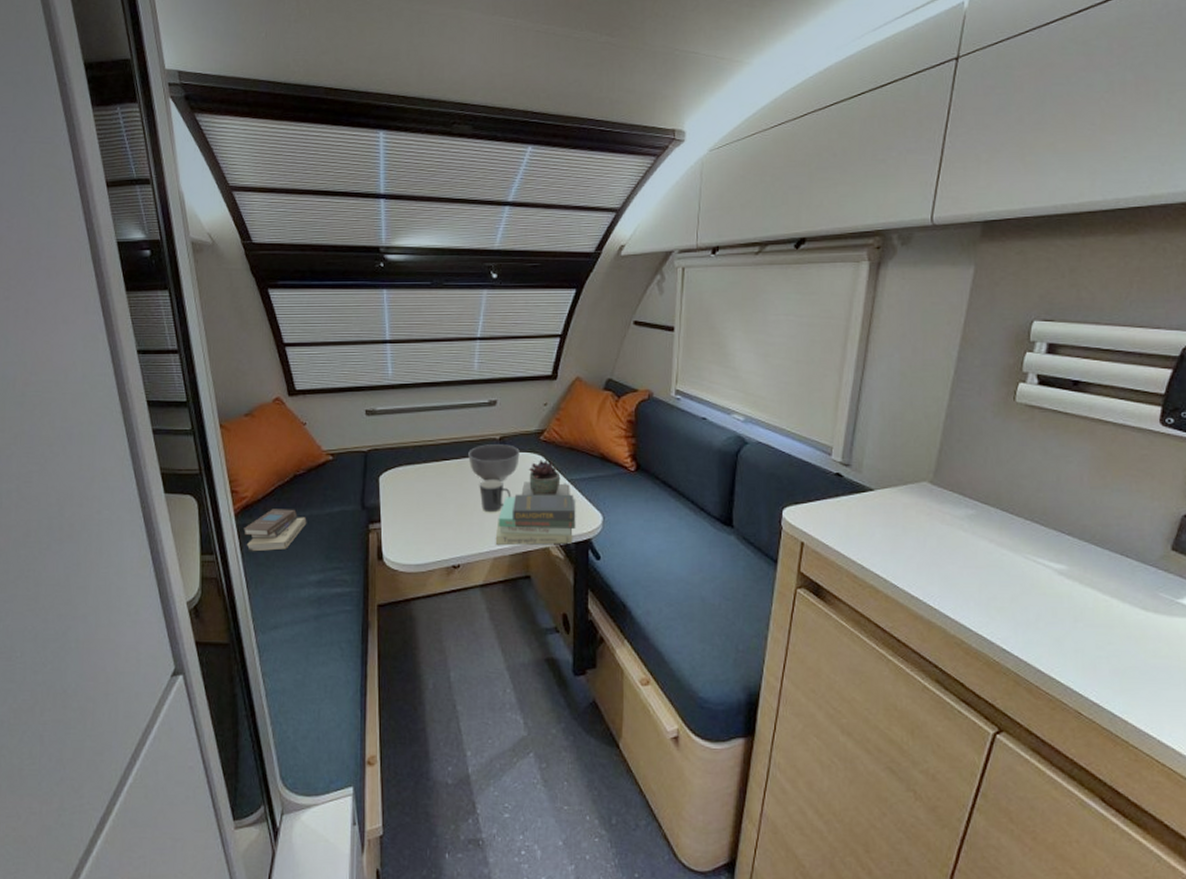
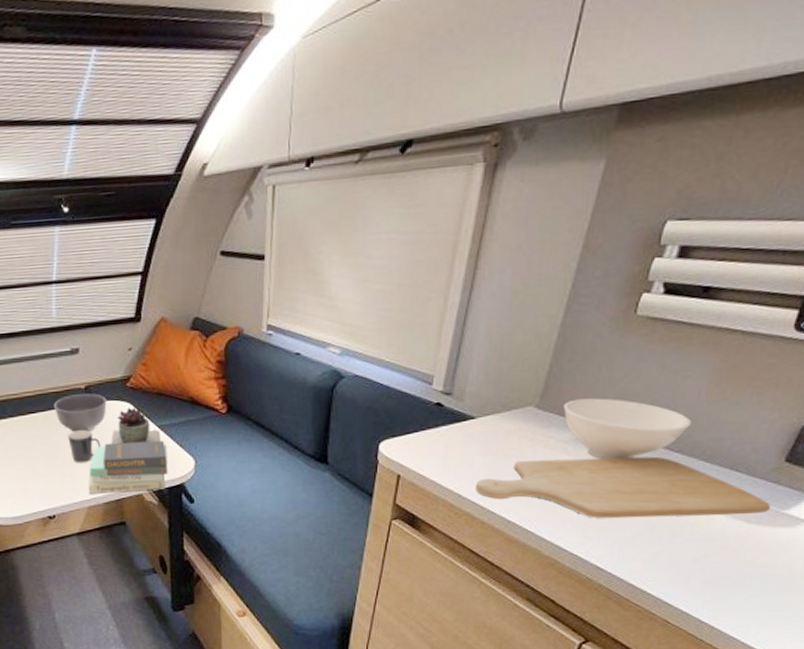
chopping board: none [878,535,1166,601] -> present [475,456,771,518]
bowl: none [956,477,1079,539] -> present [564,398,692,460]

